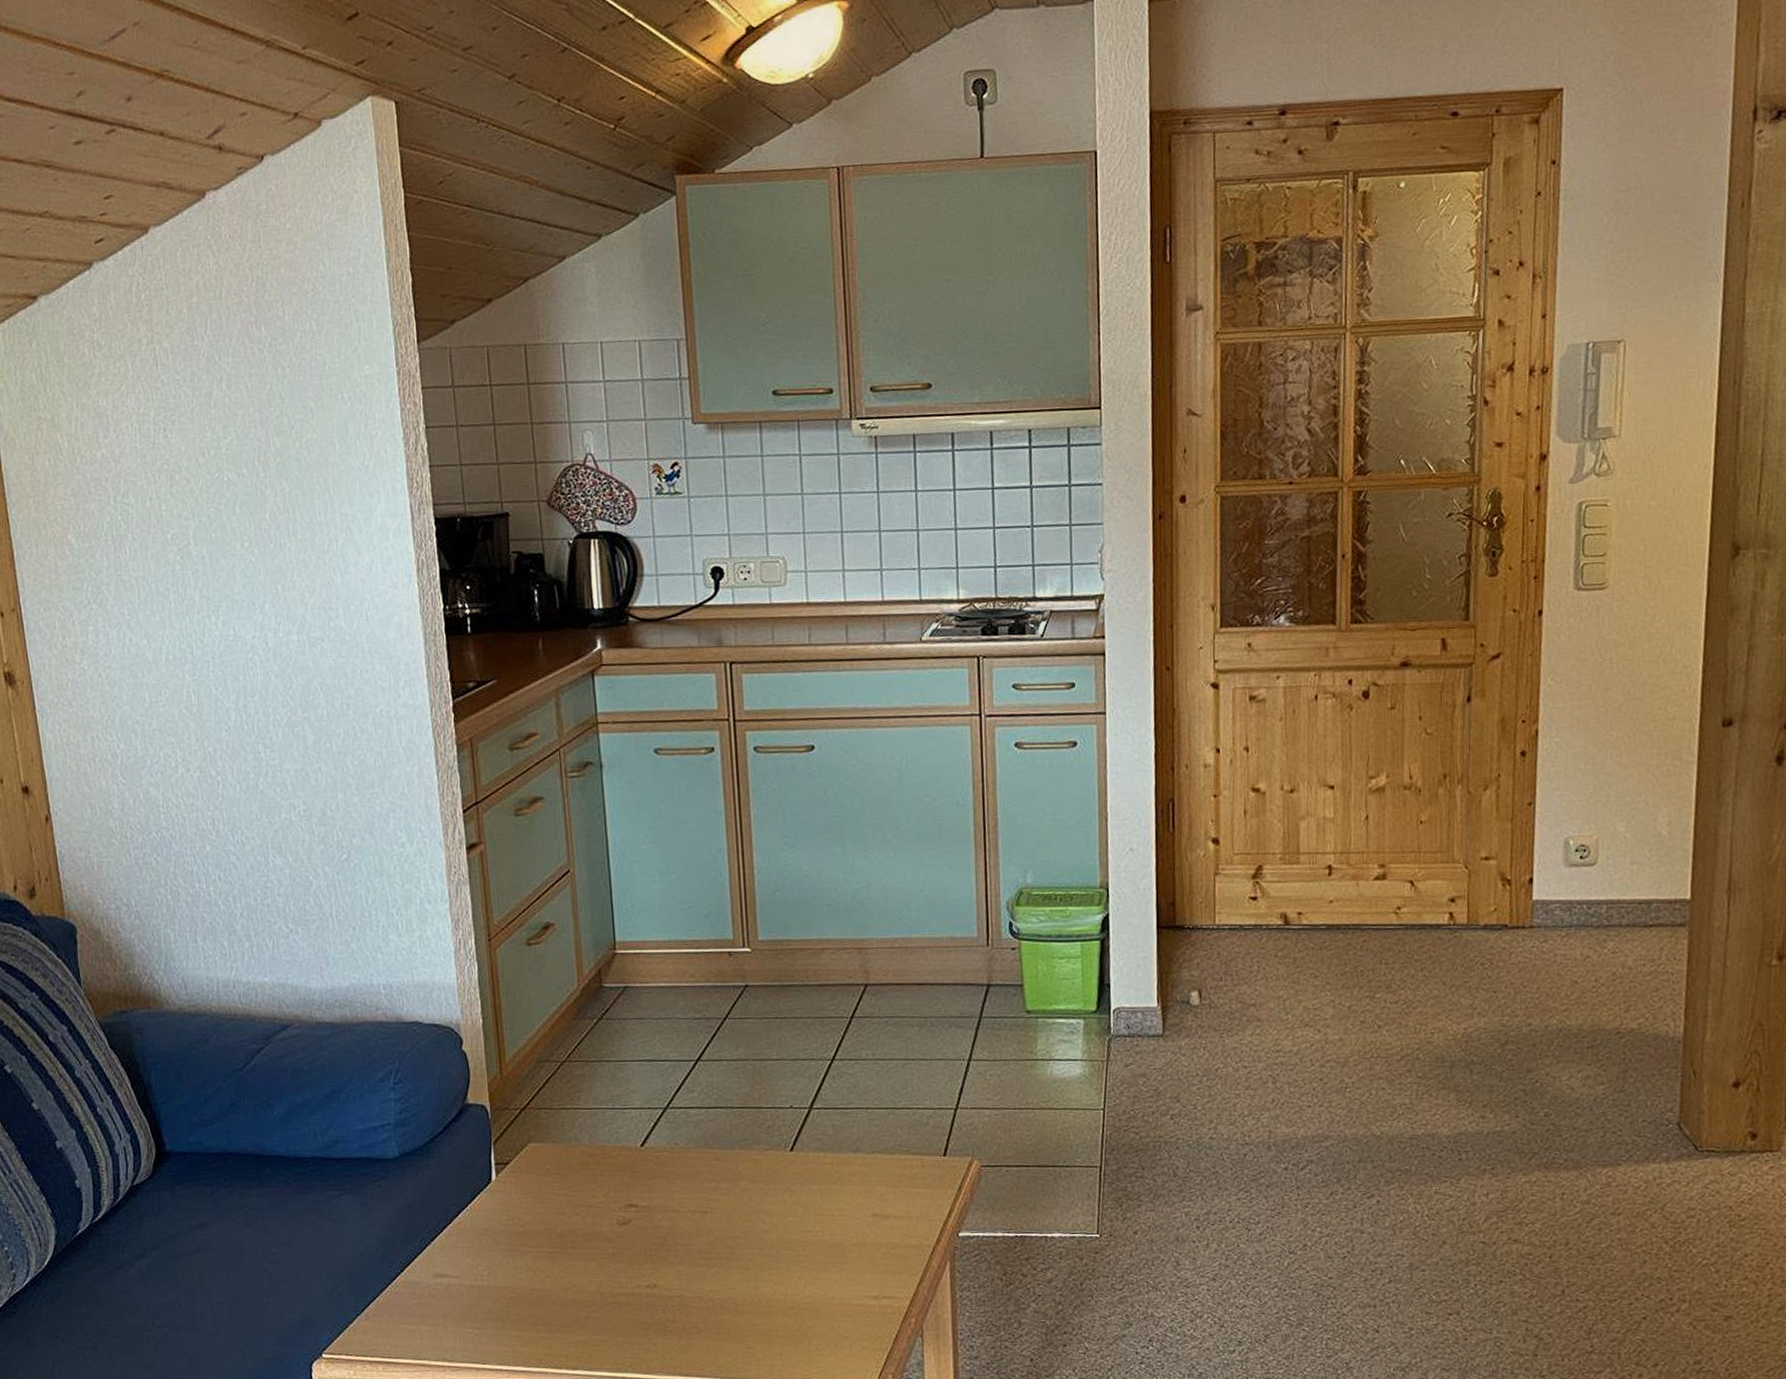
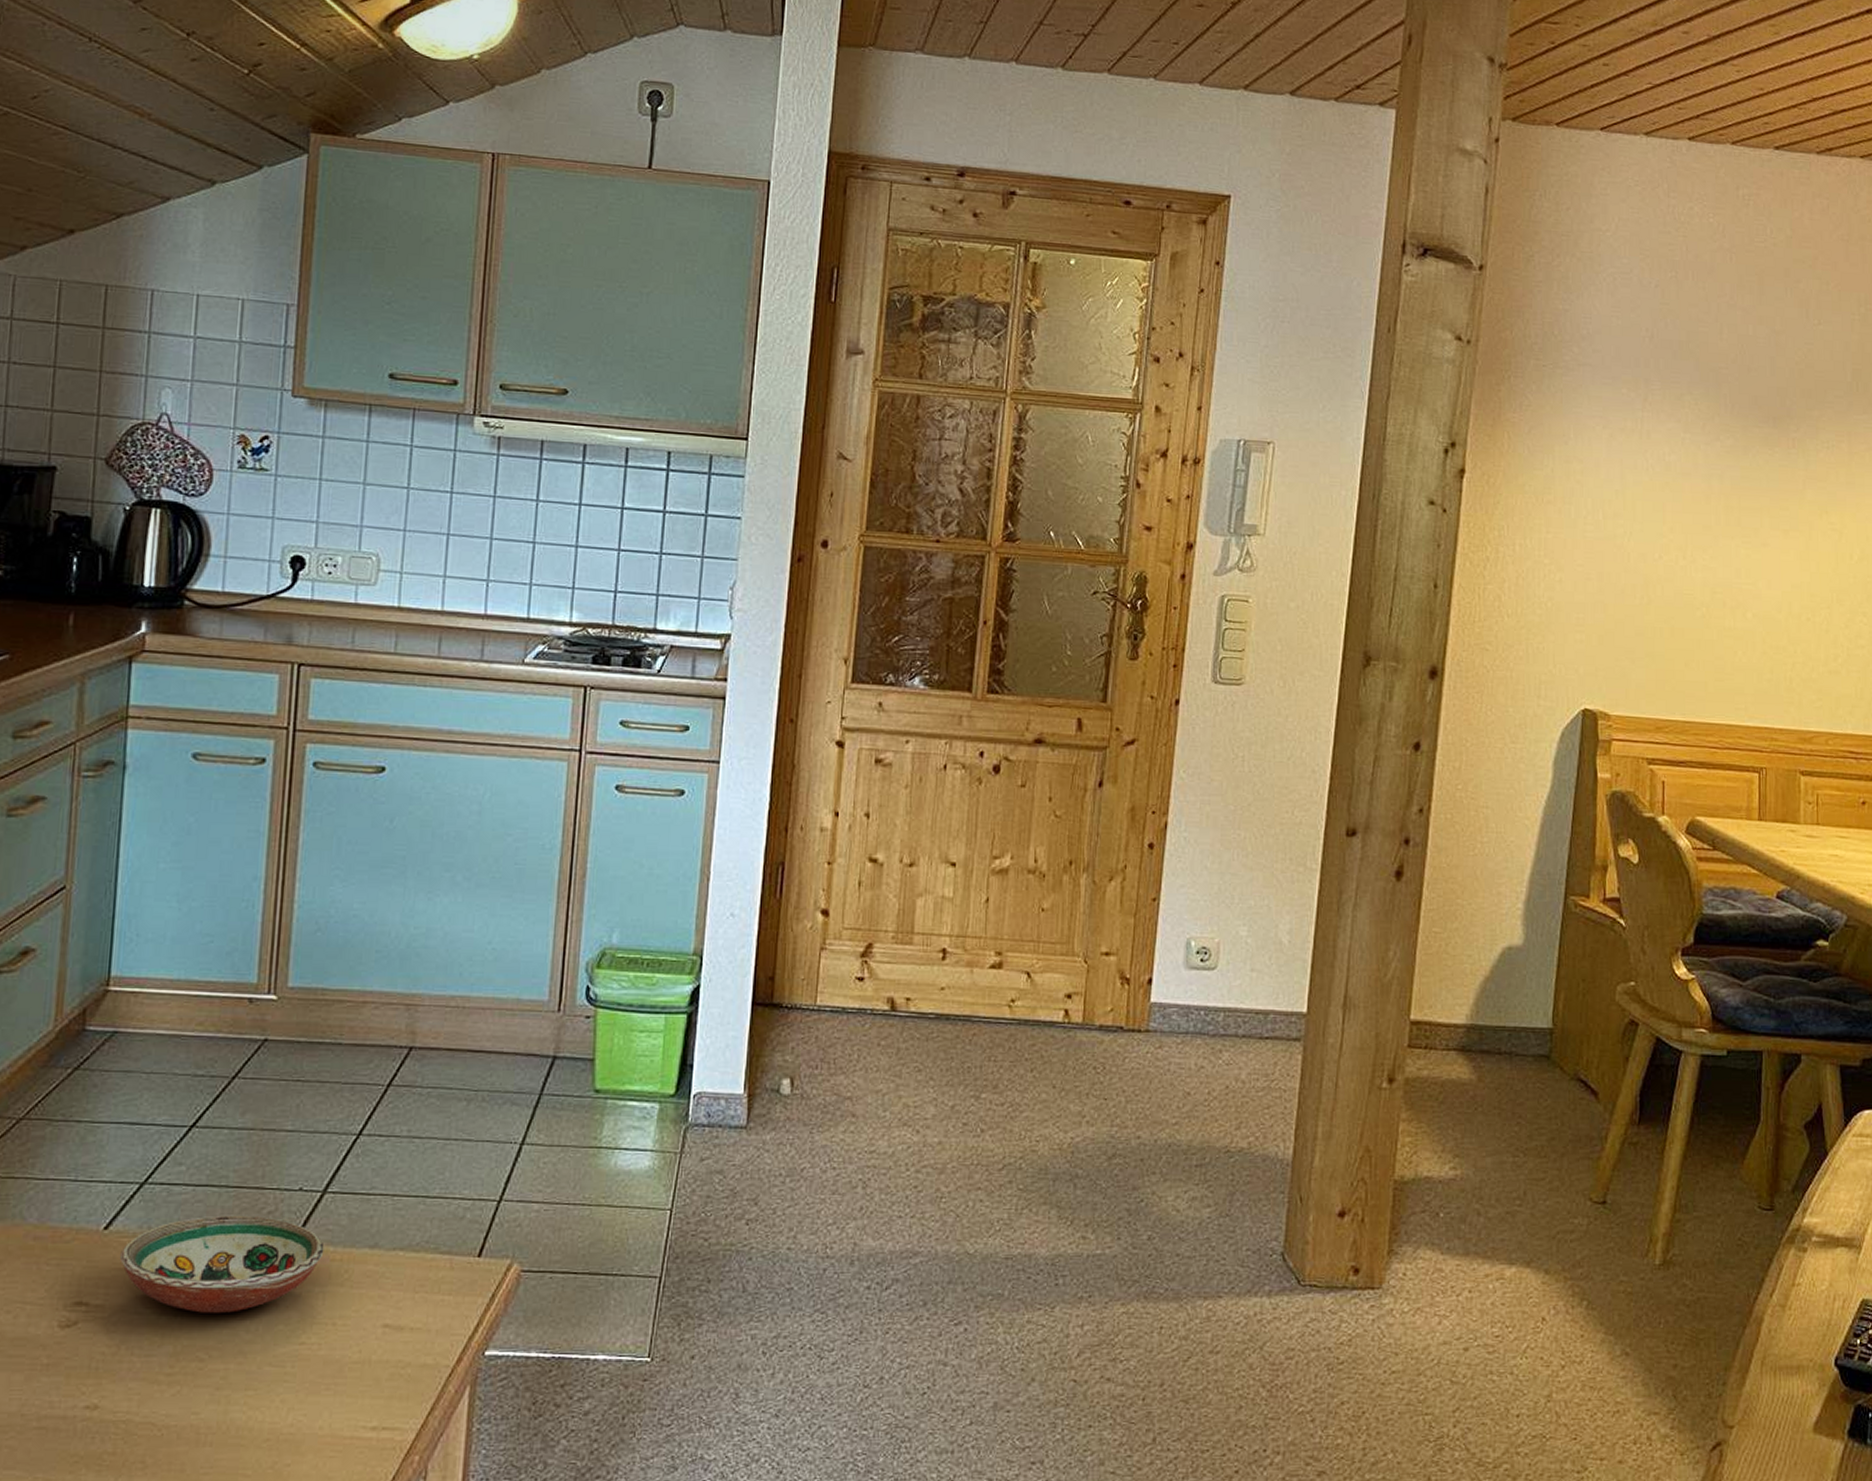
decorative bowl: none [656,1130,817,1210] -> present [120,1215,324,1313]

